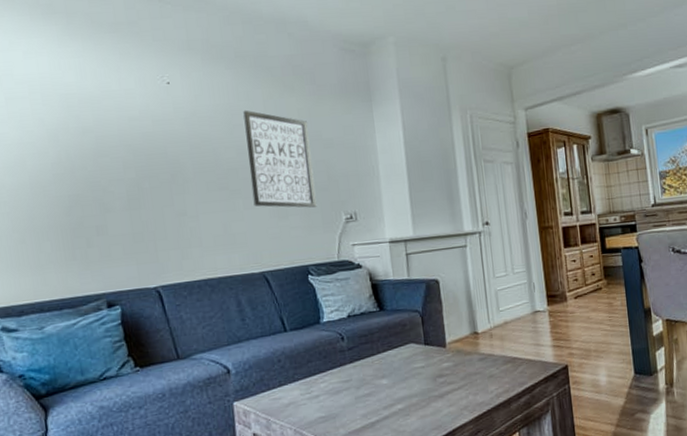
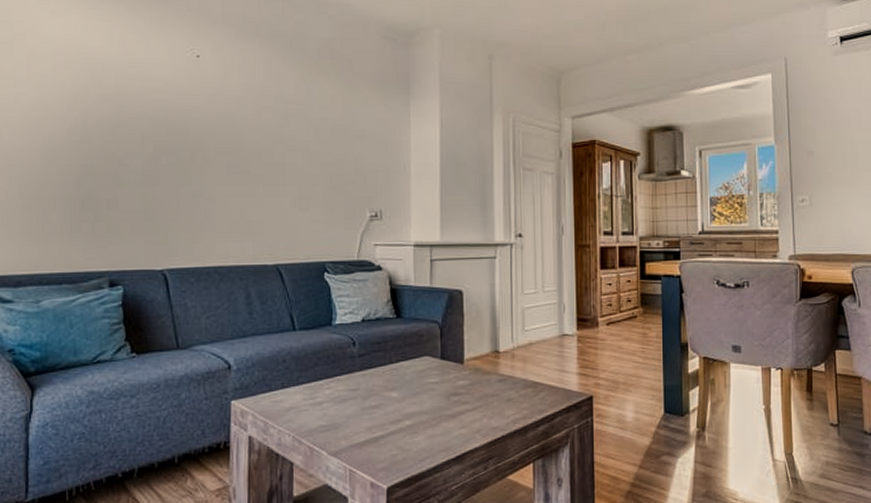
wall art: present [243,110,317,208] -> none [273,91,341,201]

